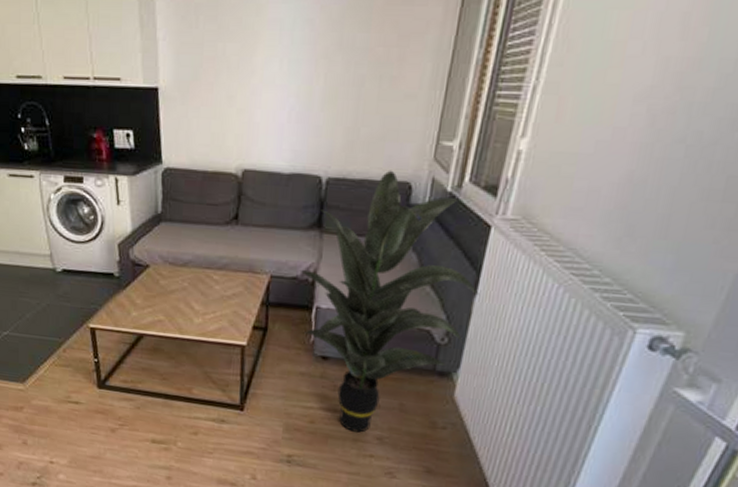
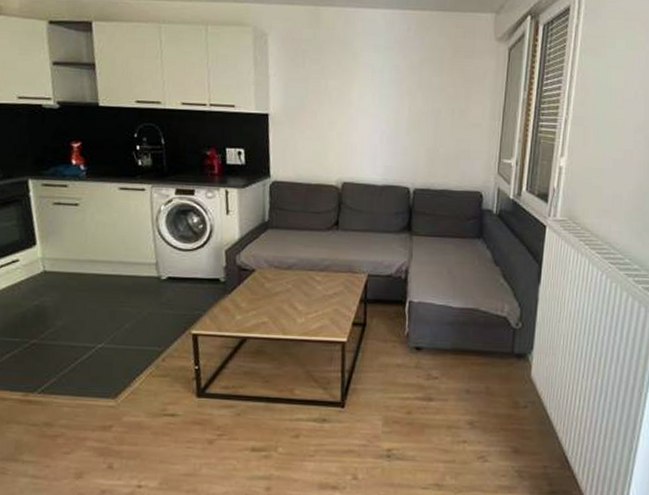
indoor plant: present [300,170,479,433] -> none [393,182,543,419]

